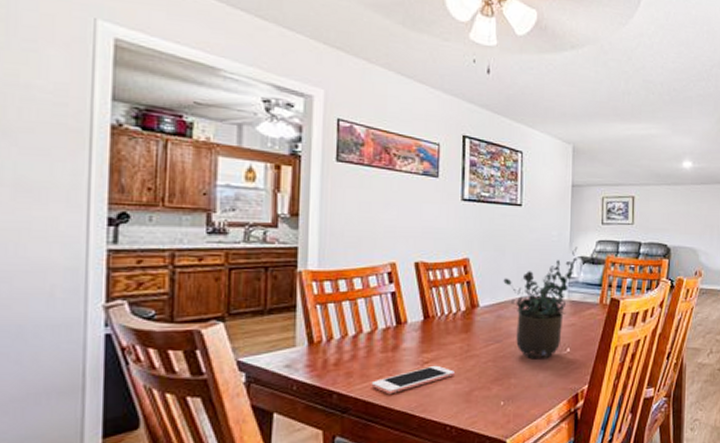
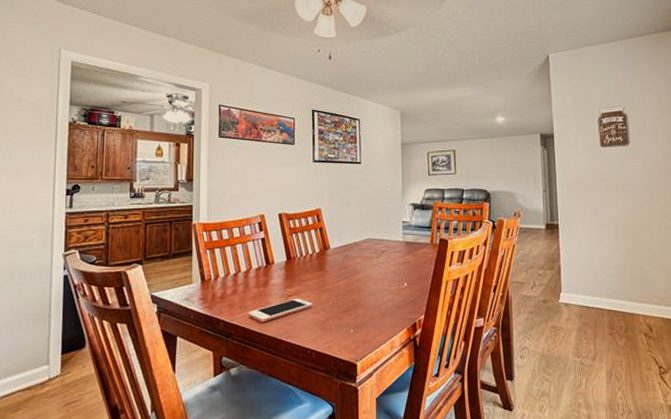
potted plant: present [503,247,578,360] -> none [349,195,409,293]

